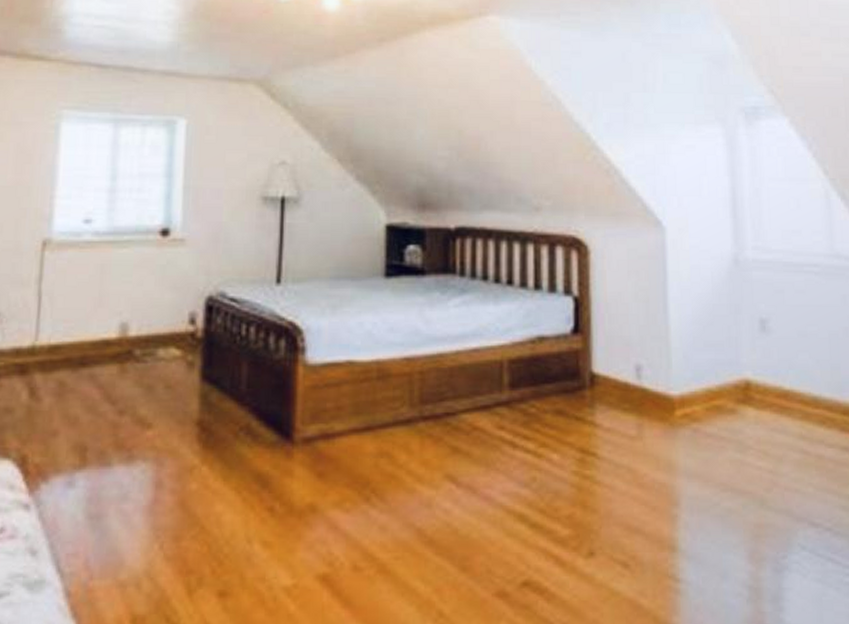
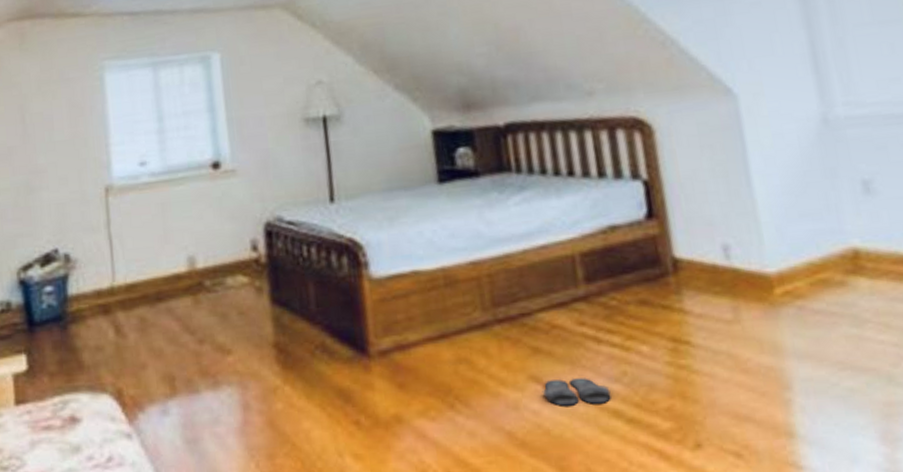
slippers: none [455,479,519,508] -> present [542,377,611,406]

